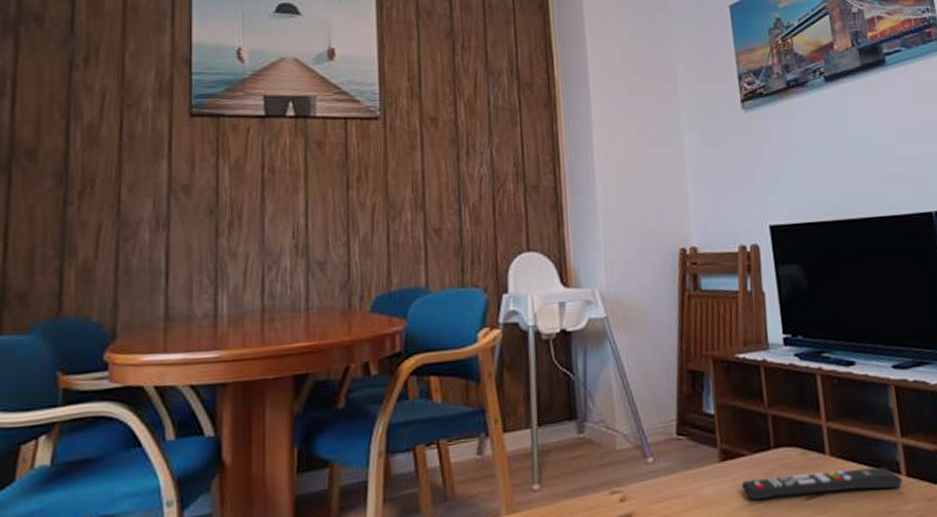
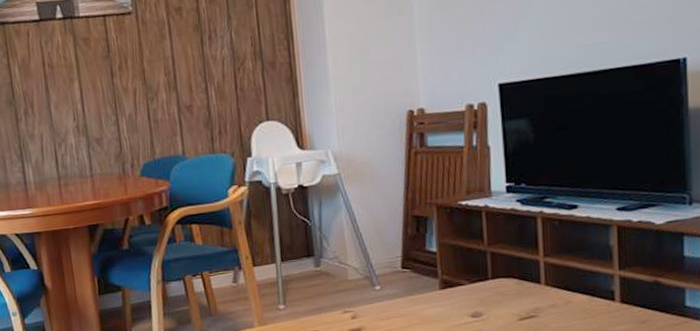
remote control: present [741,467,903,499] -> none [459,295,616,319]

